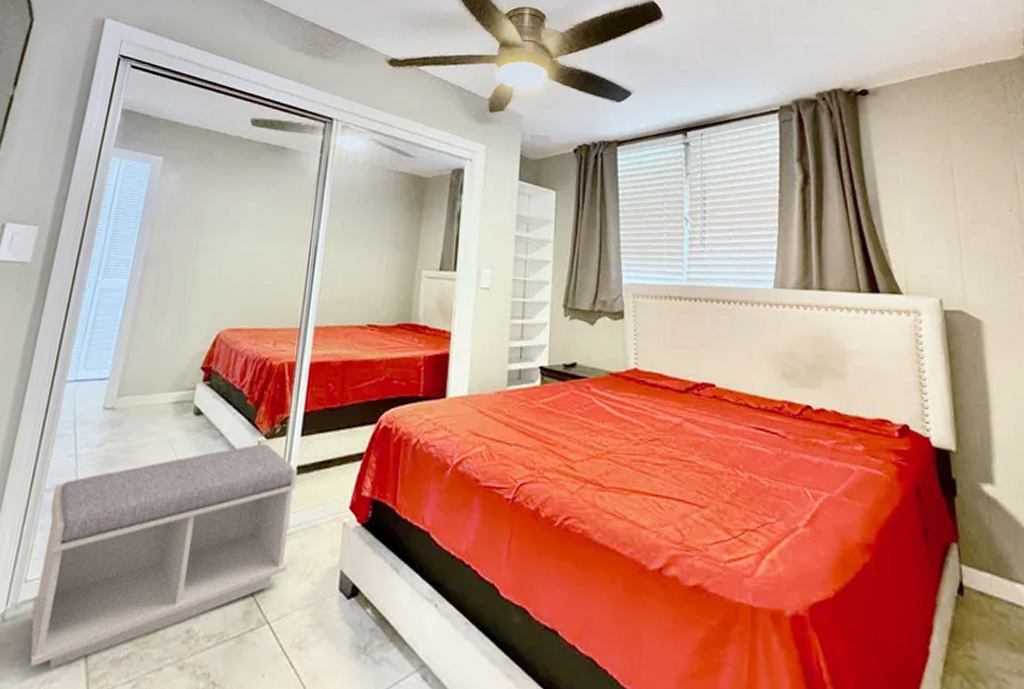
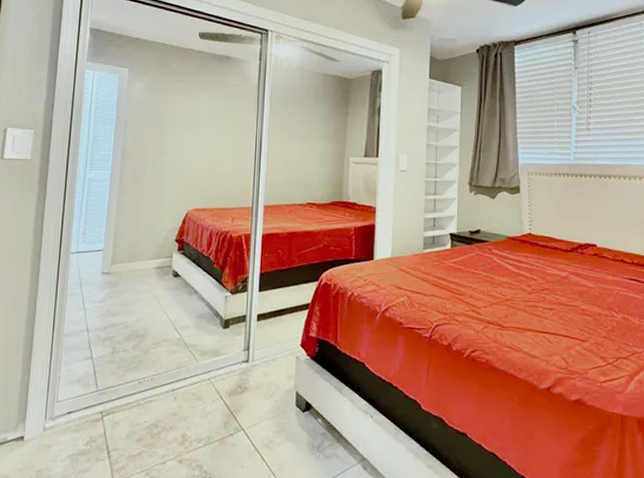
bench: present [29,443,298,669] -> none [64,297,258,463]

